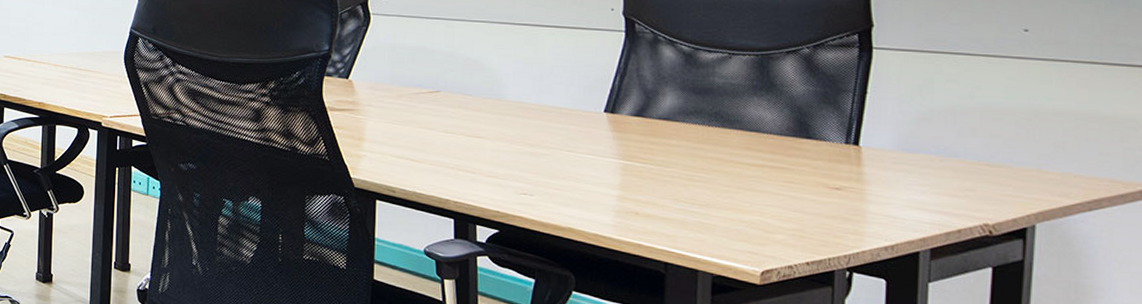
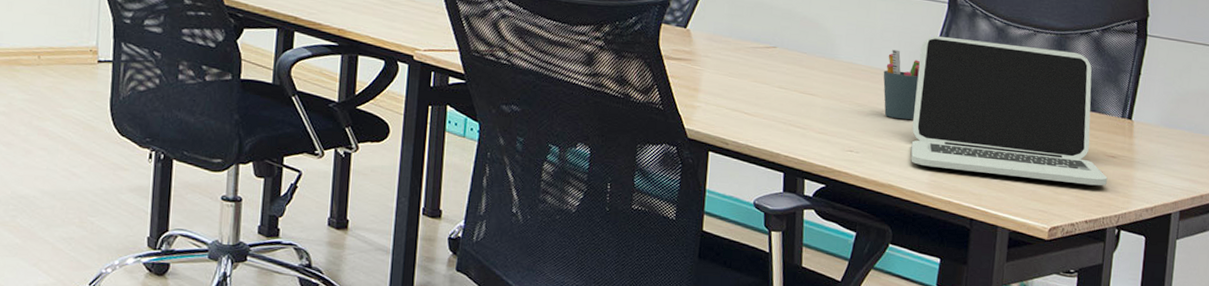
pen holder: none [556,85,596,158] -> present [883,49,920,120]
laptop: none [591,68,832,223] -> present [910,36,1108,186]

